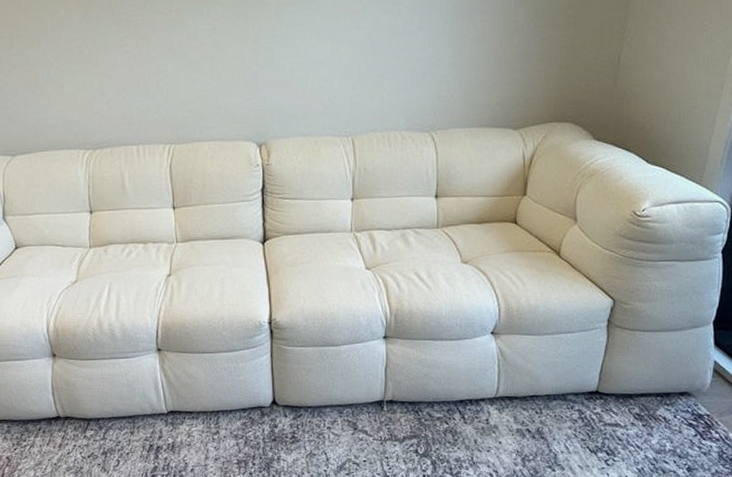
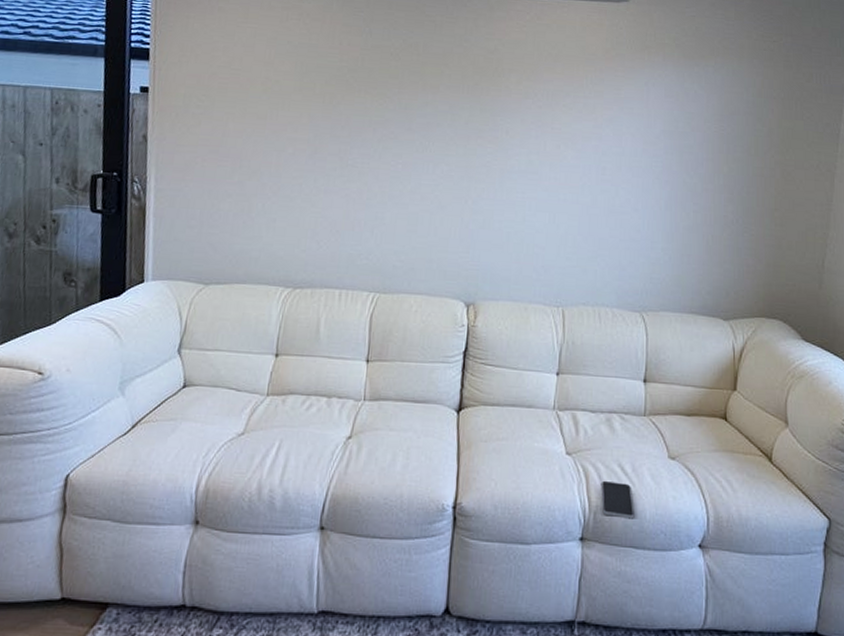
mobile phone: none [400,288,432,318] -> present [601,481,635,519]

